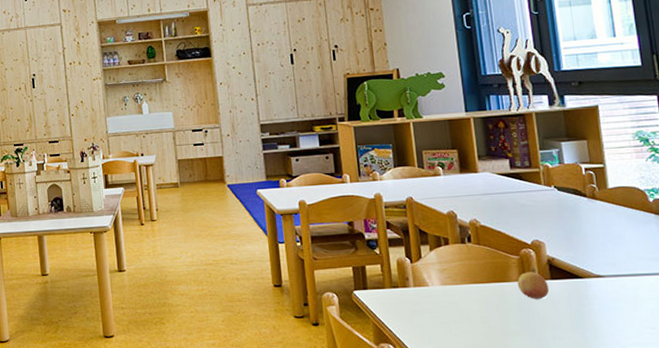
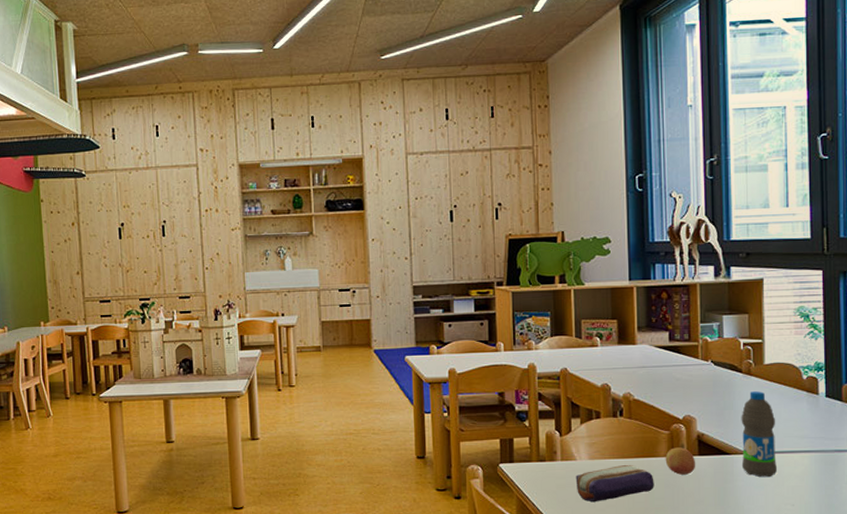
pencil case: none [429,289,509,328] -> present [575,464,654,503]
water bottle: none [590,215,634,300] -> present [741,391,778,477]

